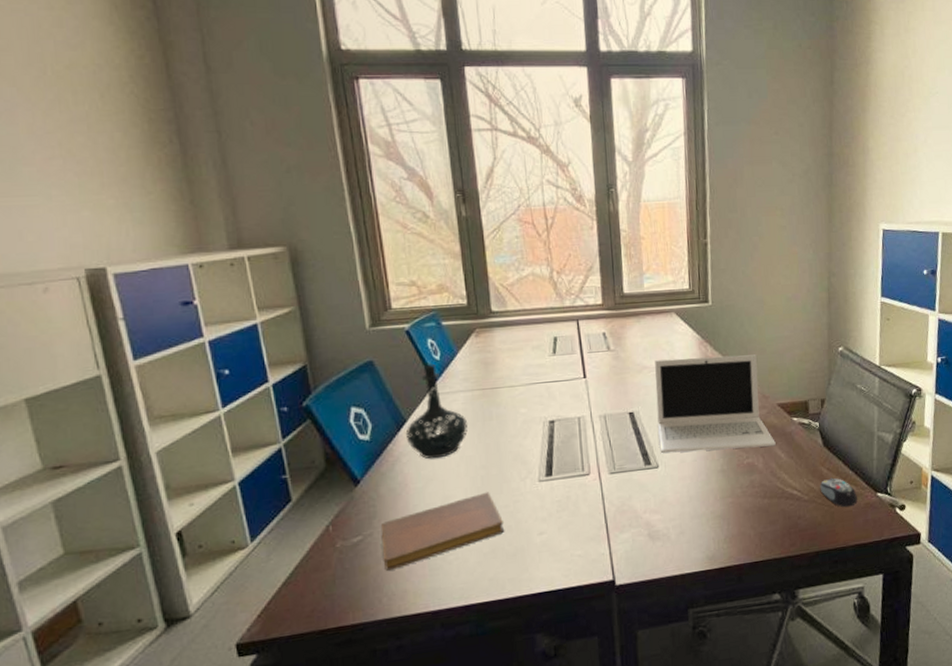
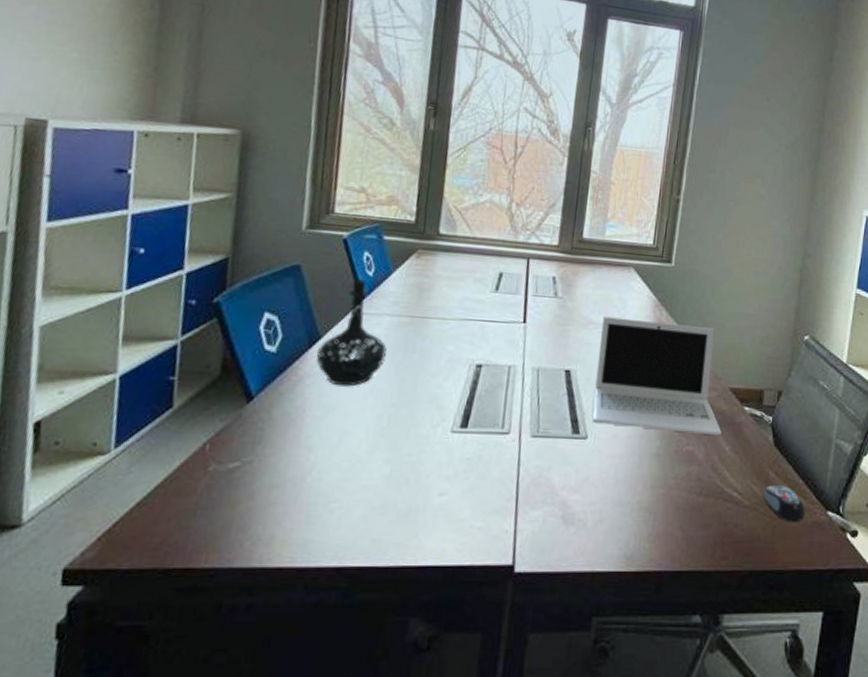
notebook: present [380,492,505,571] -> none [256,434,402,509]

